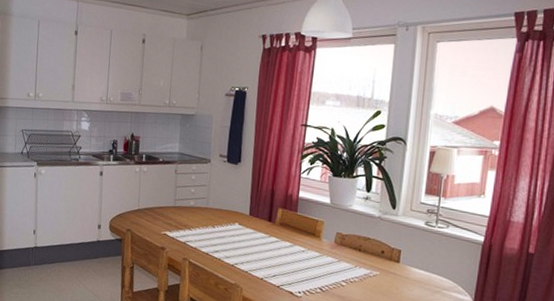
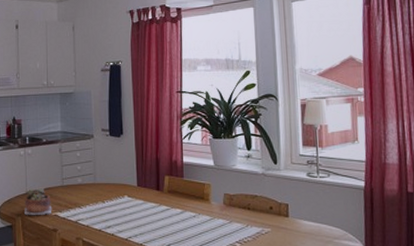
succulent plant: none [134,204,163,233] -> present [23,187,52,216]

